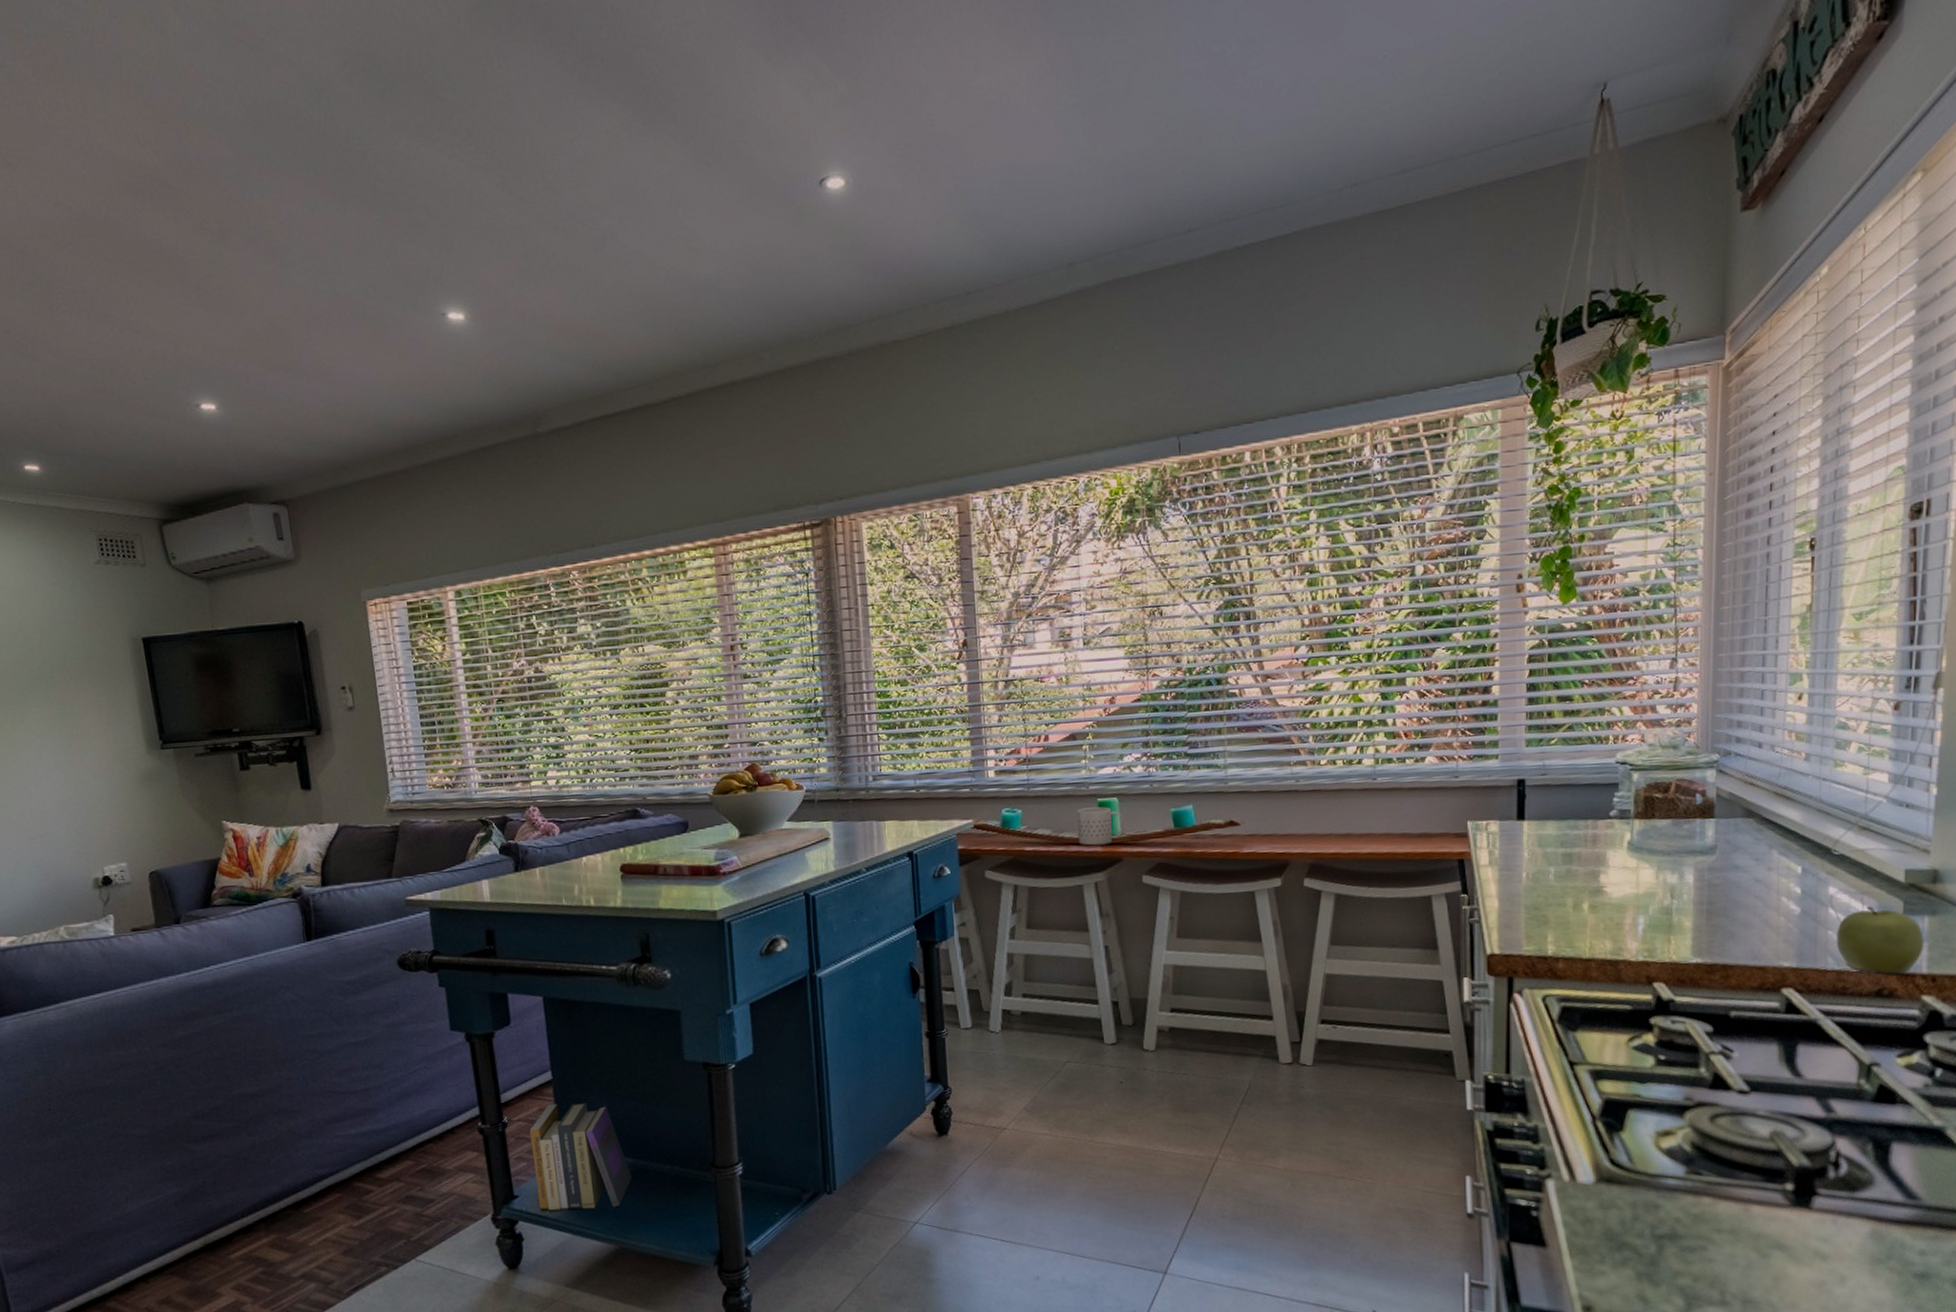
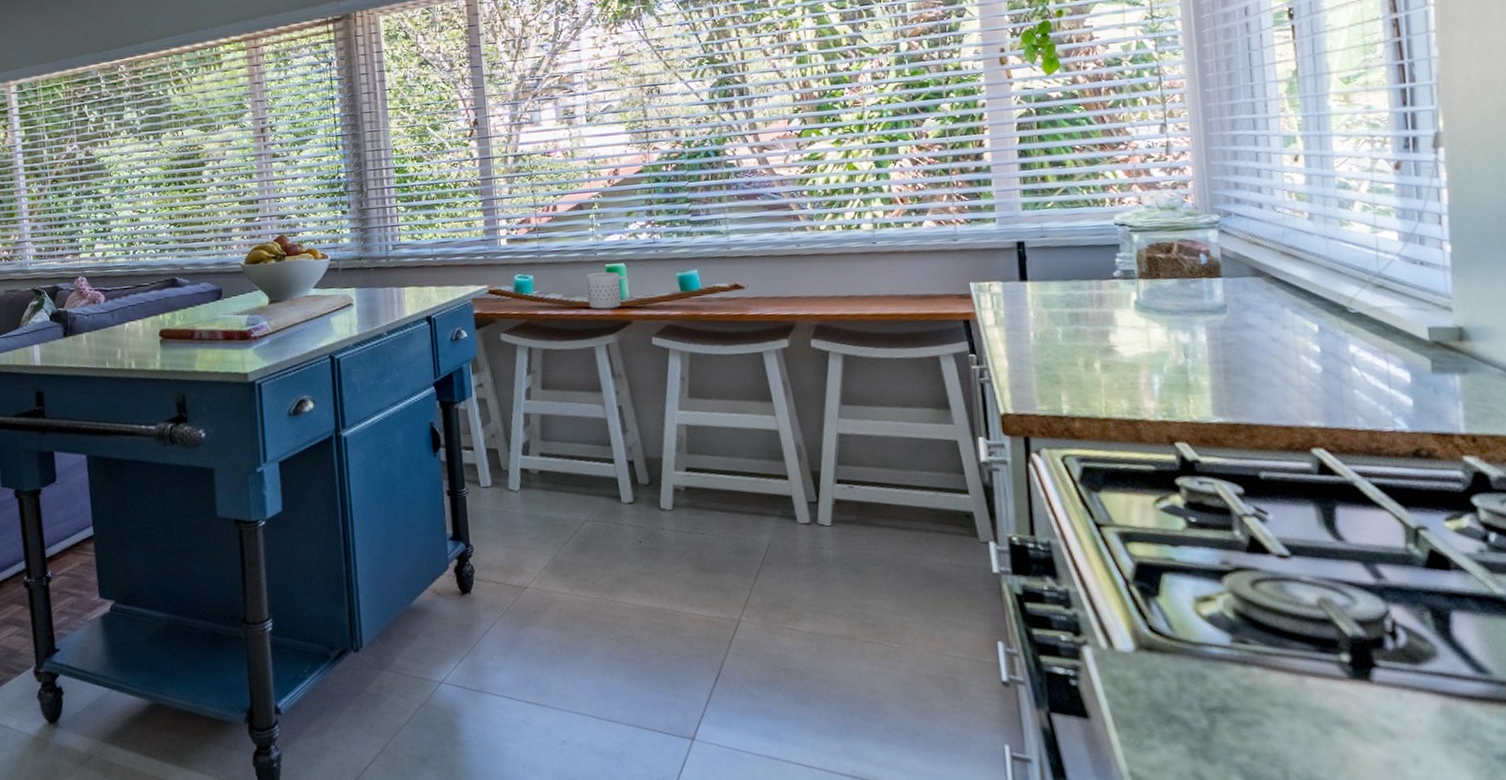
books: present [529,1102,632,1213] -> none [71,557,167,667]
fruit: present [1836,906,1923,976] -> none [1363,364,1458,436]

